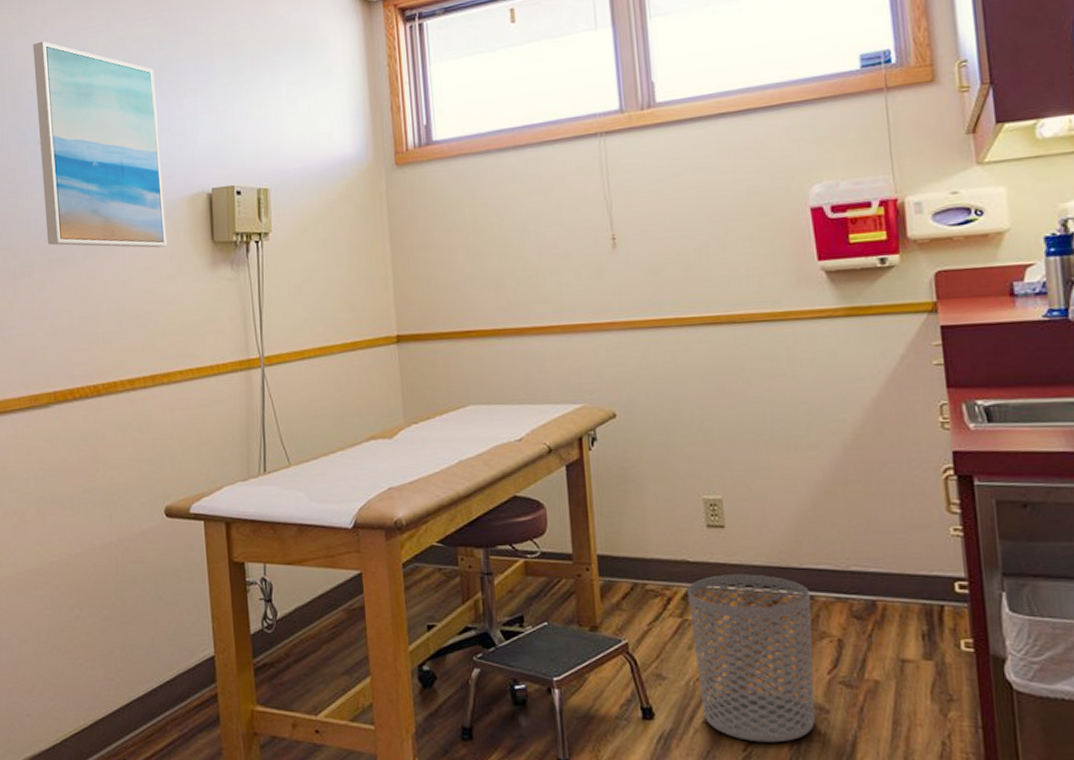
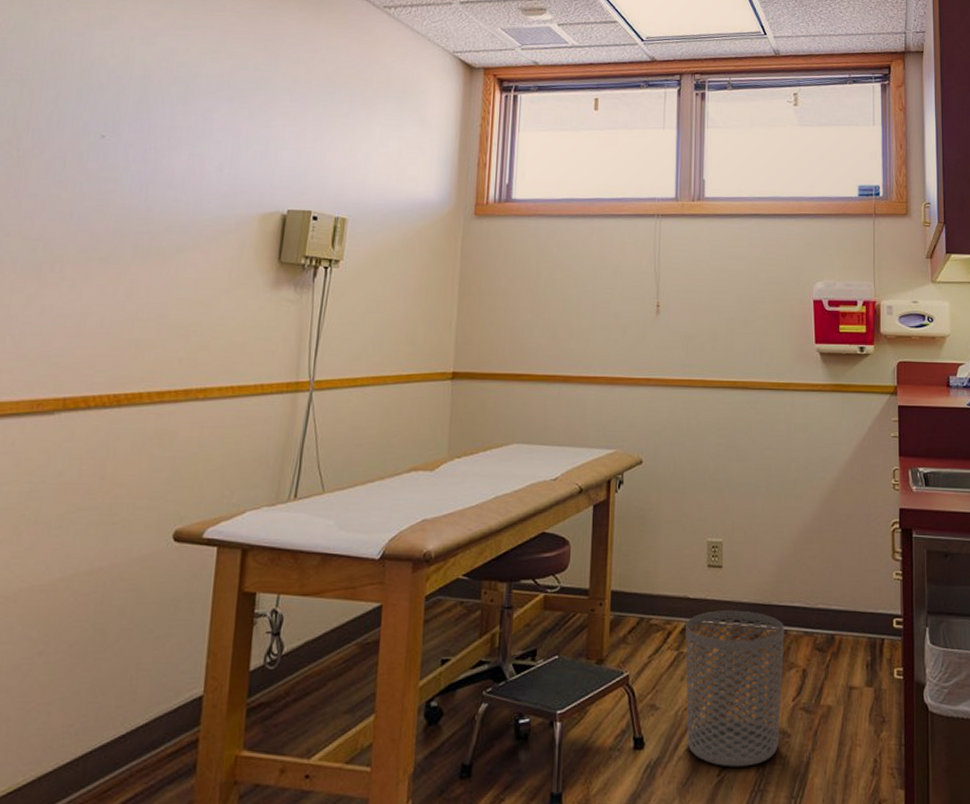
wall art: present [32,41,168,248] -> none [89,37,246,260]

